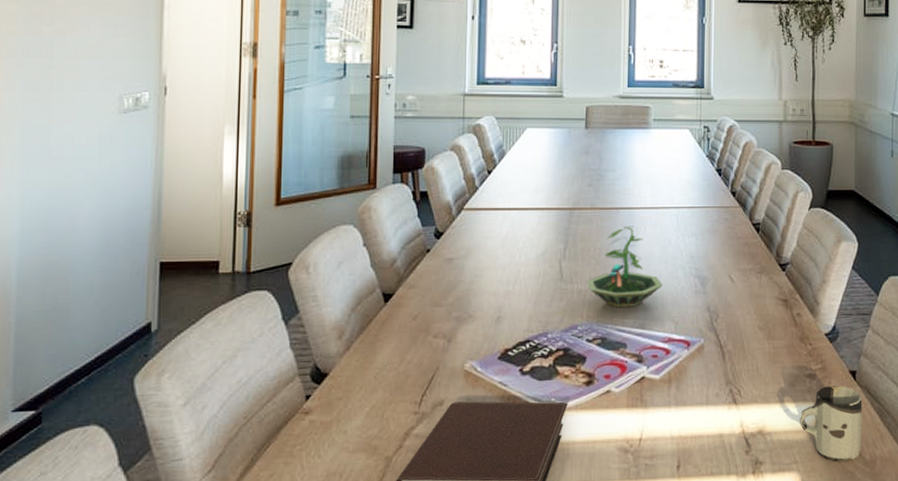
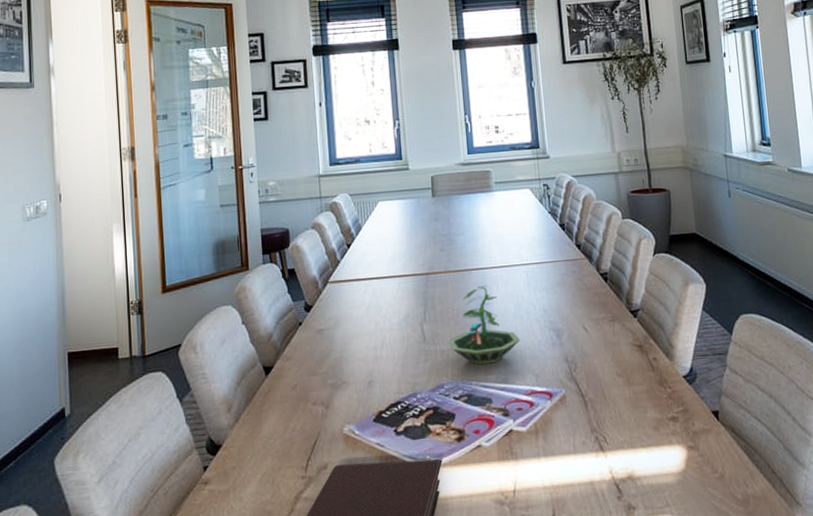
cup: present [800,386,862,461] -> none [667,426,733,503]

